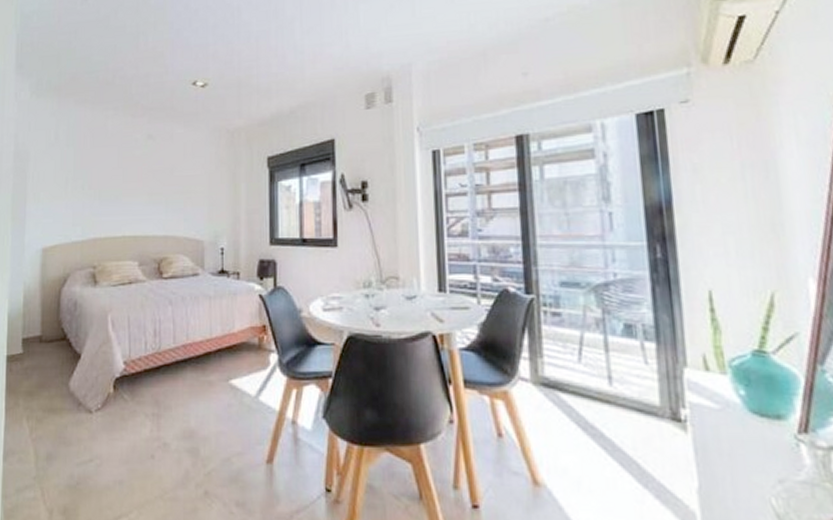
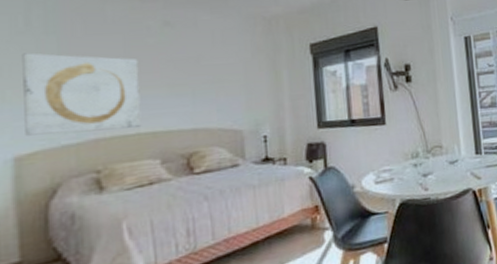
wall art: none [50,162,127,232] -> present [22,53,142,136]

